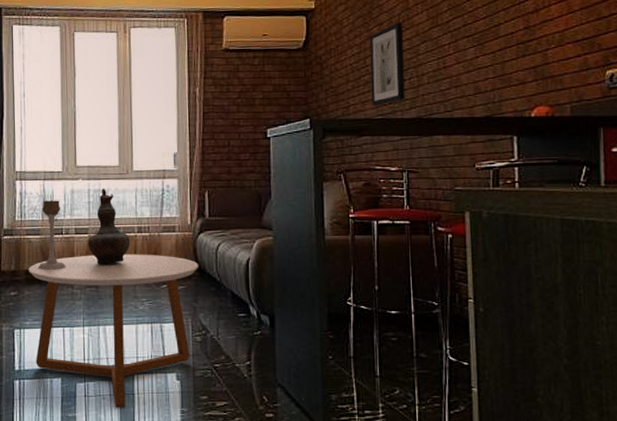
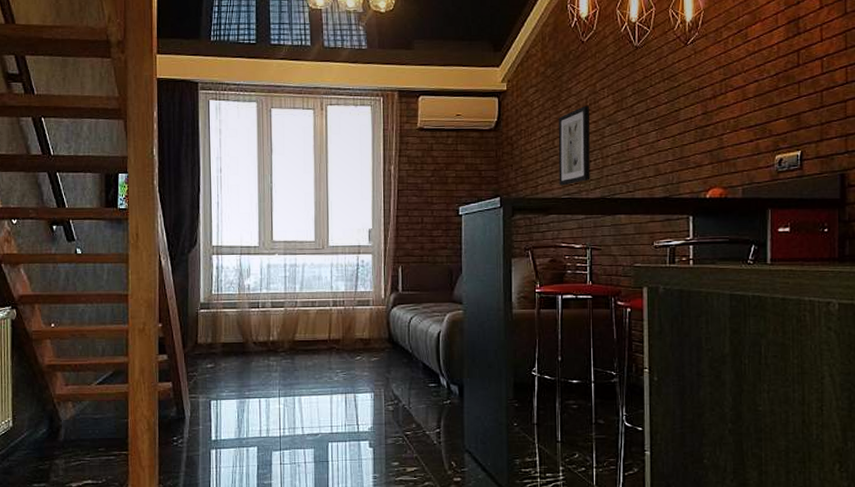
coffee table: present [29,254,199,408] -> none [225,327,392,475]
candle holder: present [38,200,66,270] -> none [234,274,262,342]
decorative vase: present [88,188,131,264] -> none [284,263,326,337]

